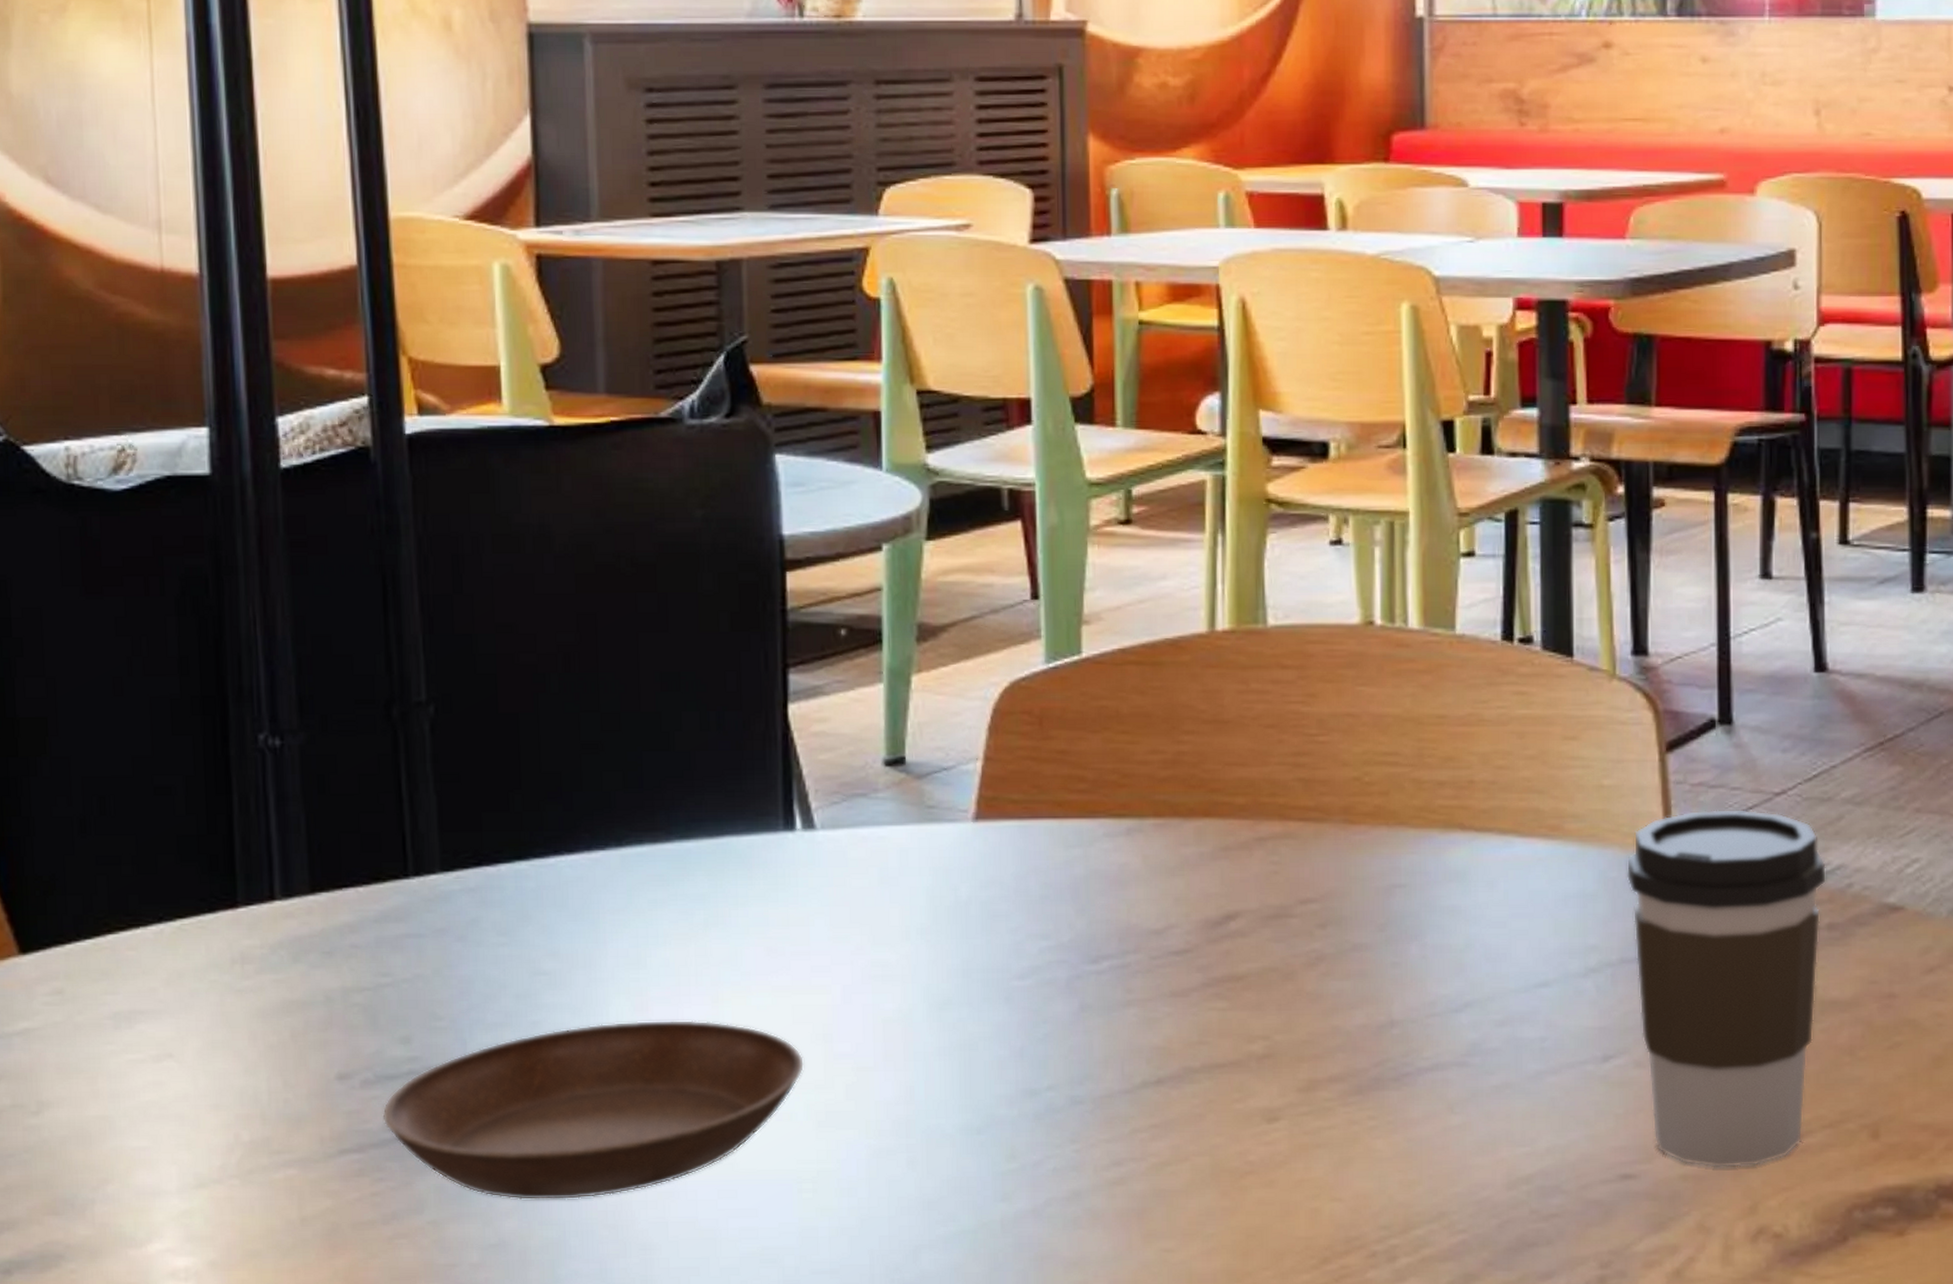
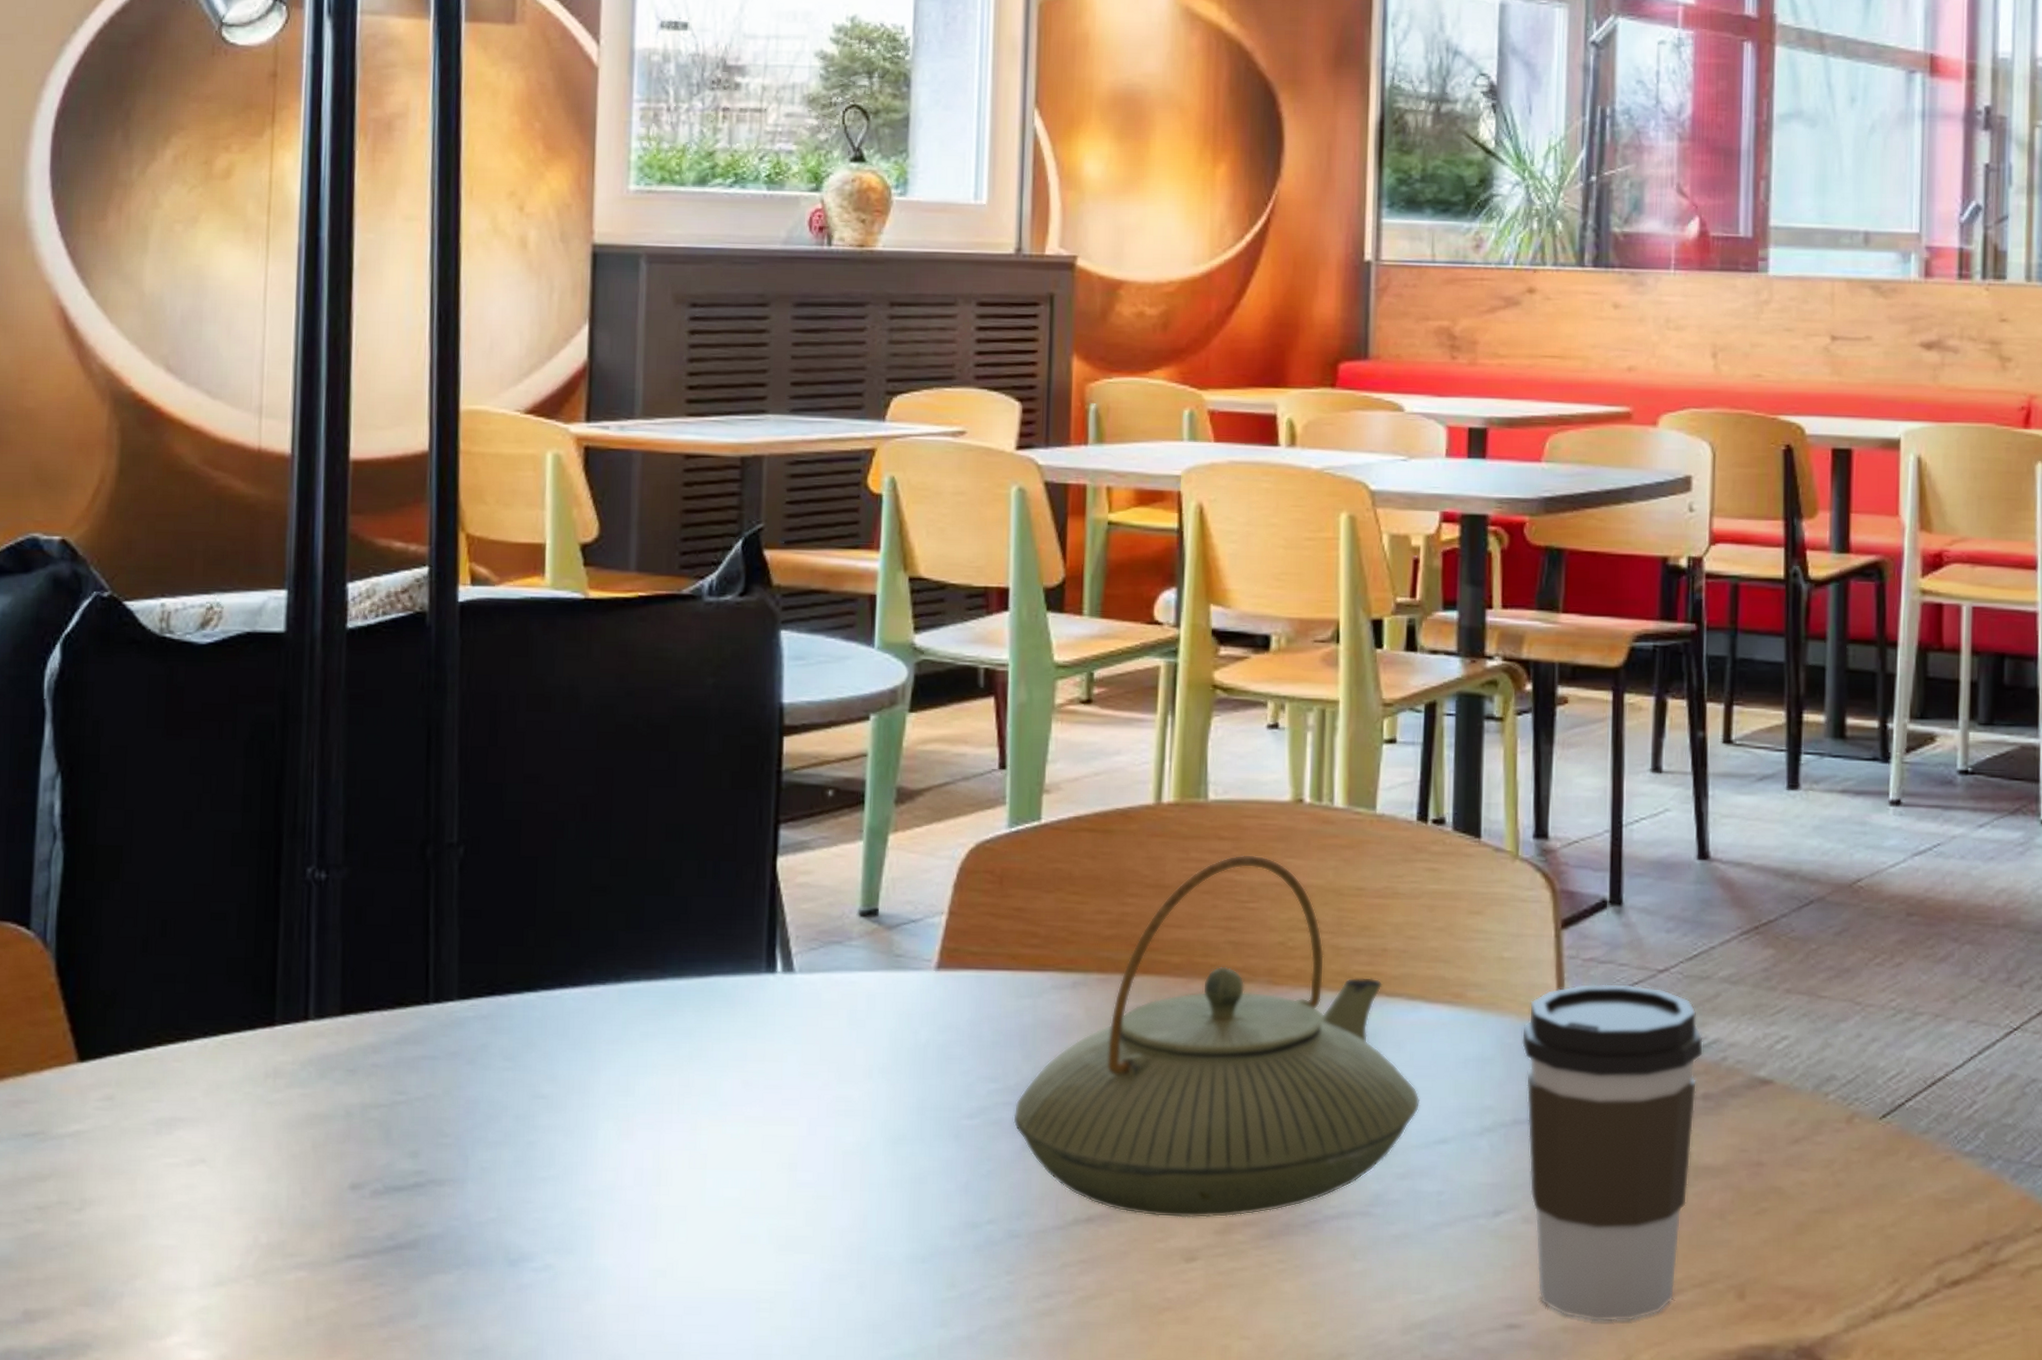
saucer: present [382,1019,805,1201] -> none [387,1144,770,1311]
teapot: none [1069,684,1518,1077] -> present [1013,854,1421,1219]

